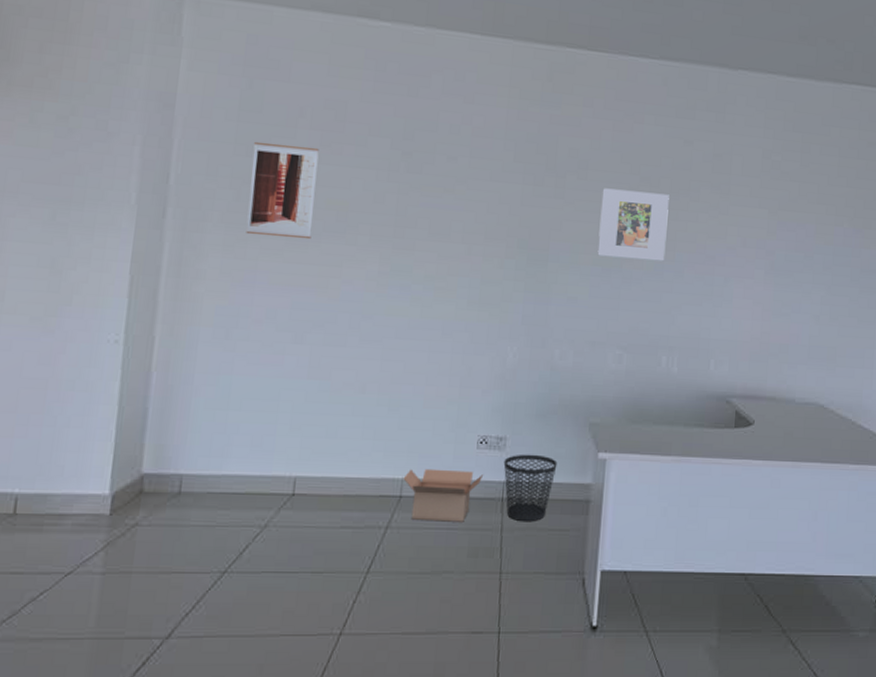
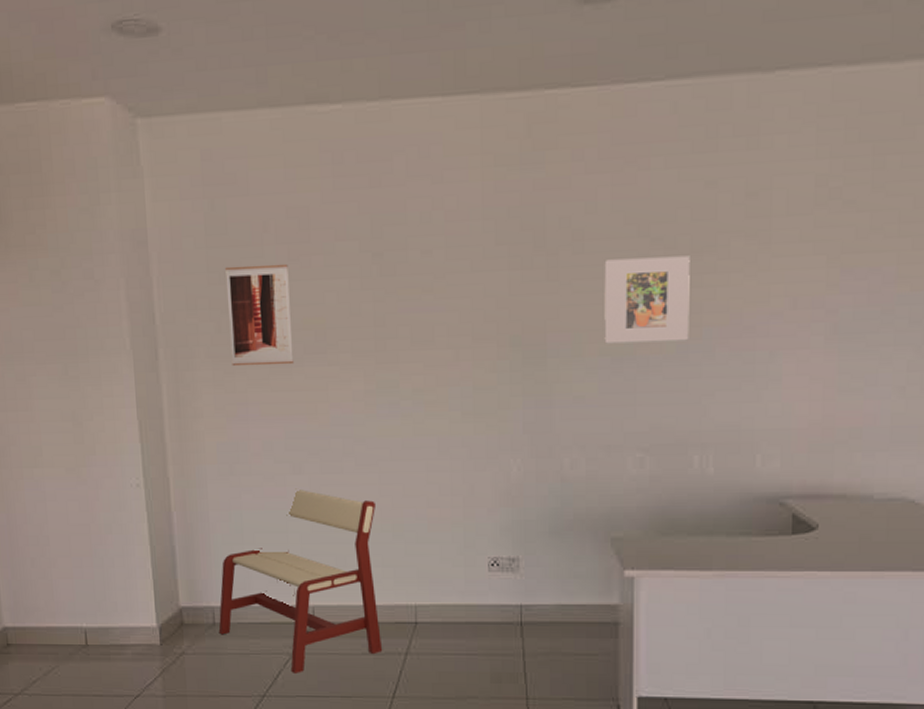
bench: none [183,357,375,547] -> present [218,488,383,673]
cardboard box: present [403,468,484,522] -> none [416,594,499,647]
wastebasket: present [503,454,558,522] -> none [518,575,578,647]

